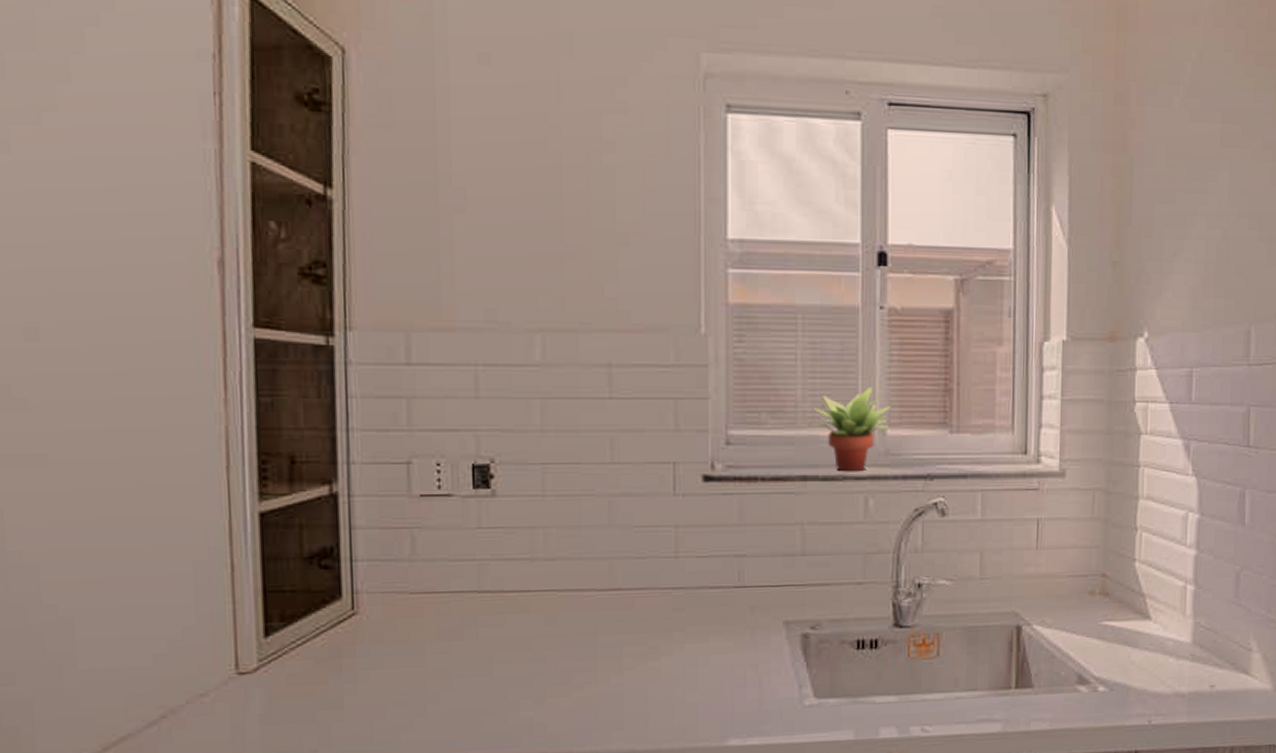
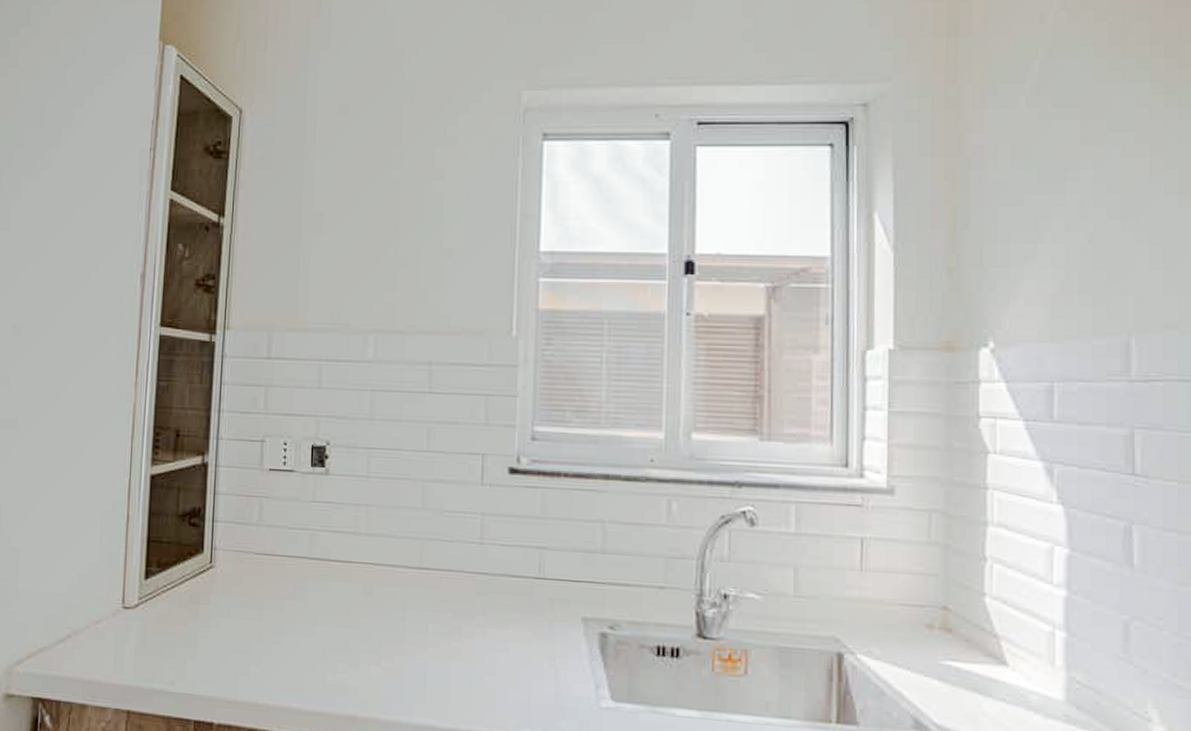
succulent plant: present [810,385,891,472] -> none [614,389,696,474]

